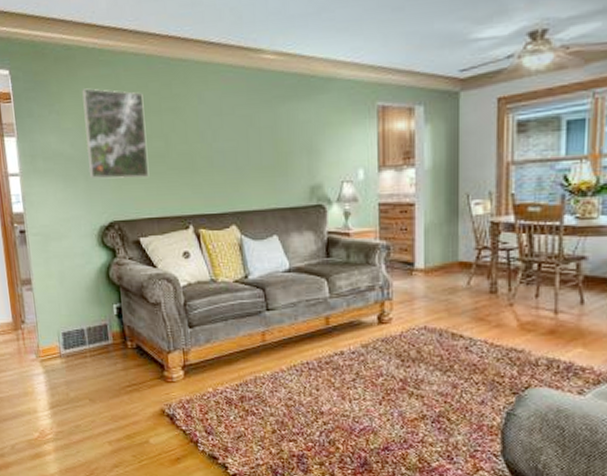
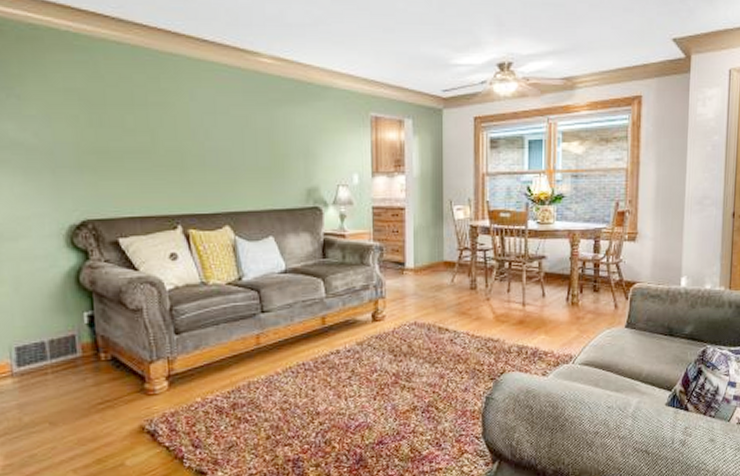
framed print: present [82,88,150,179] -> none [51,73,132,175]

